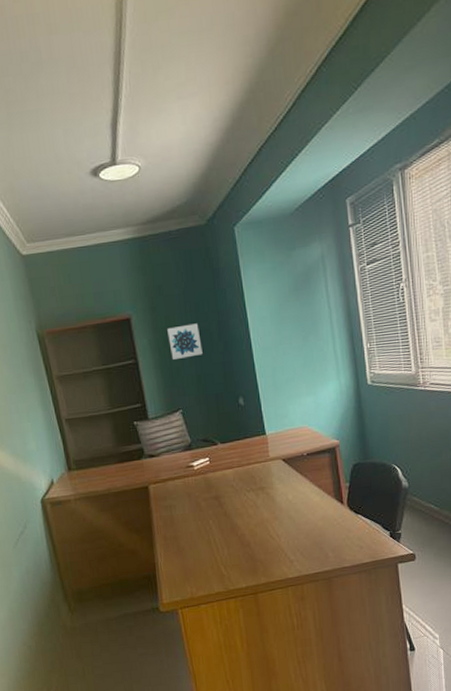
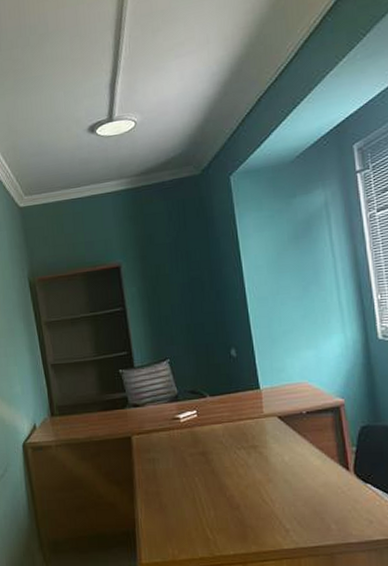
wall art: present [167,323,203,360] -> none [157,272,193,308]

